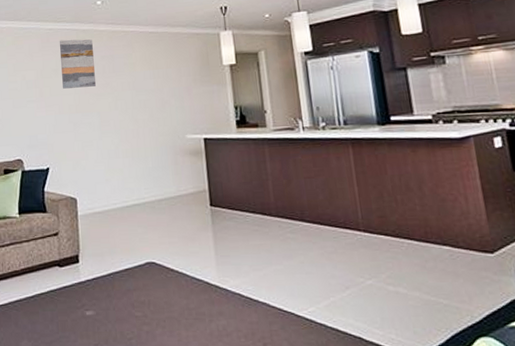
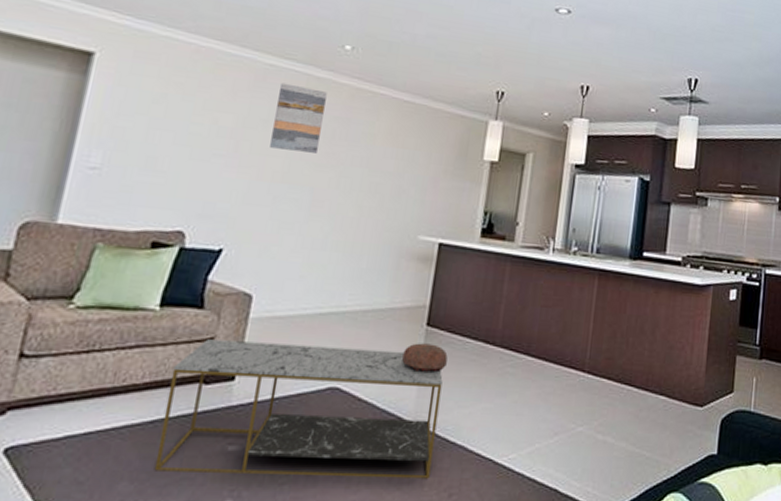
coffee table: none [37,229,243,332] -> present [153,339,443,479]
decorative bowl: none [197,220,235,244] -> present [402,343,448,372]

